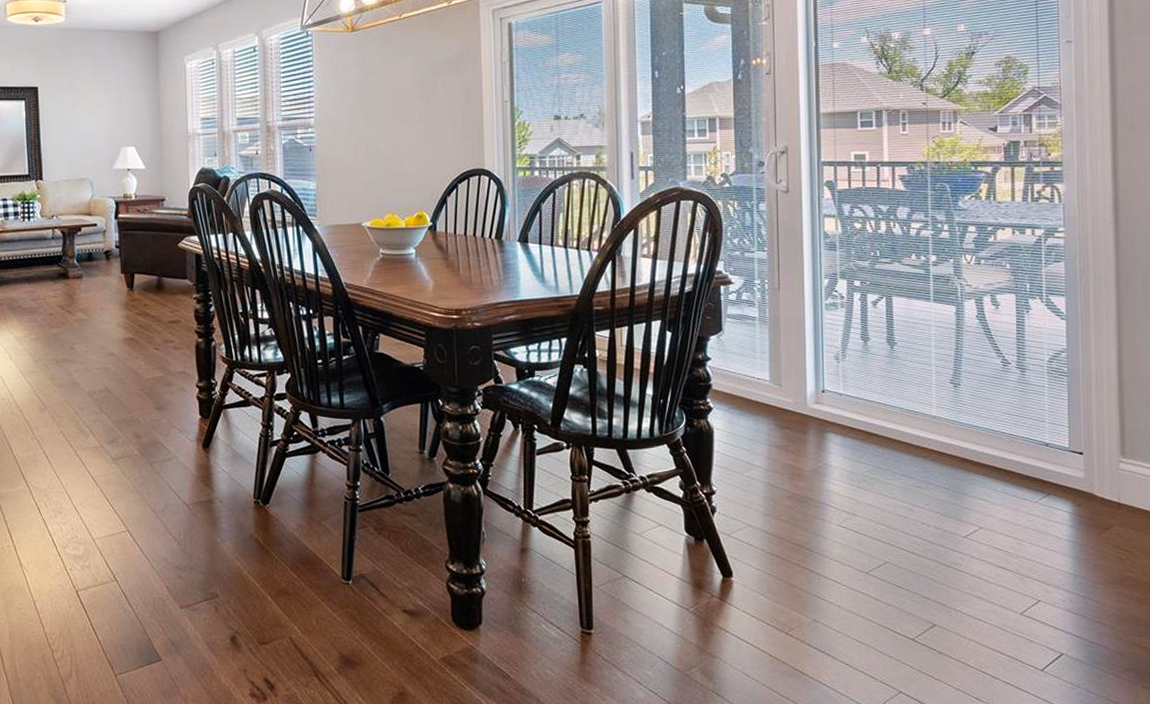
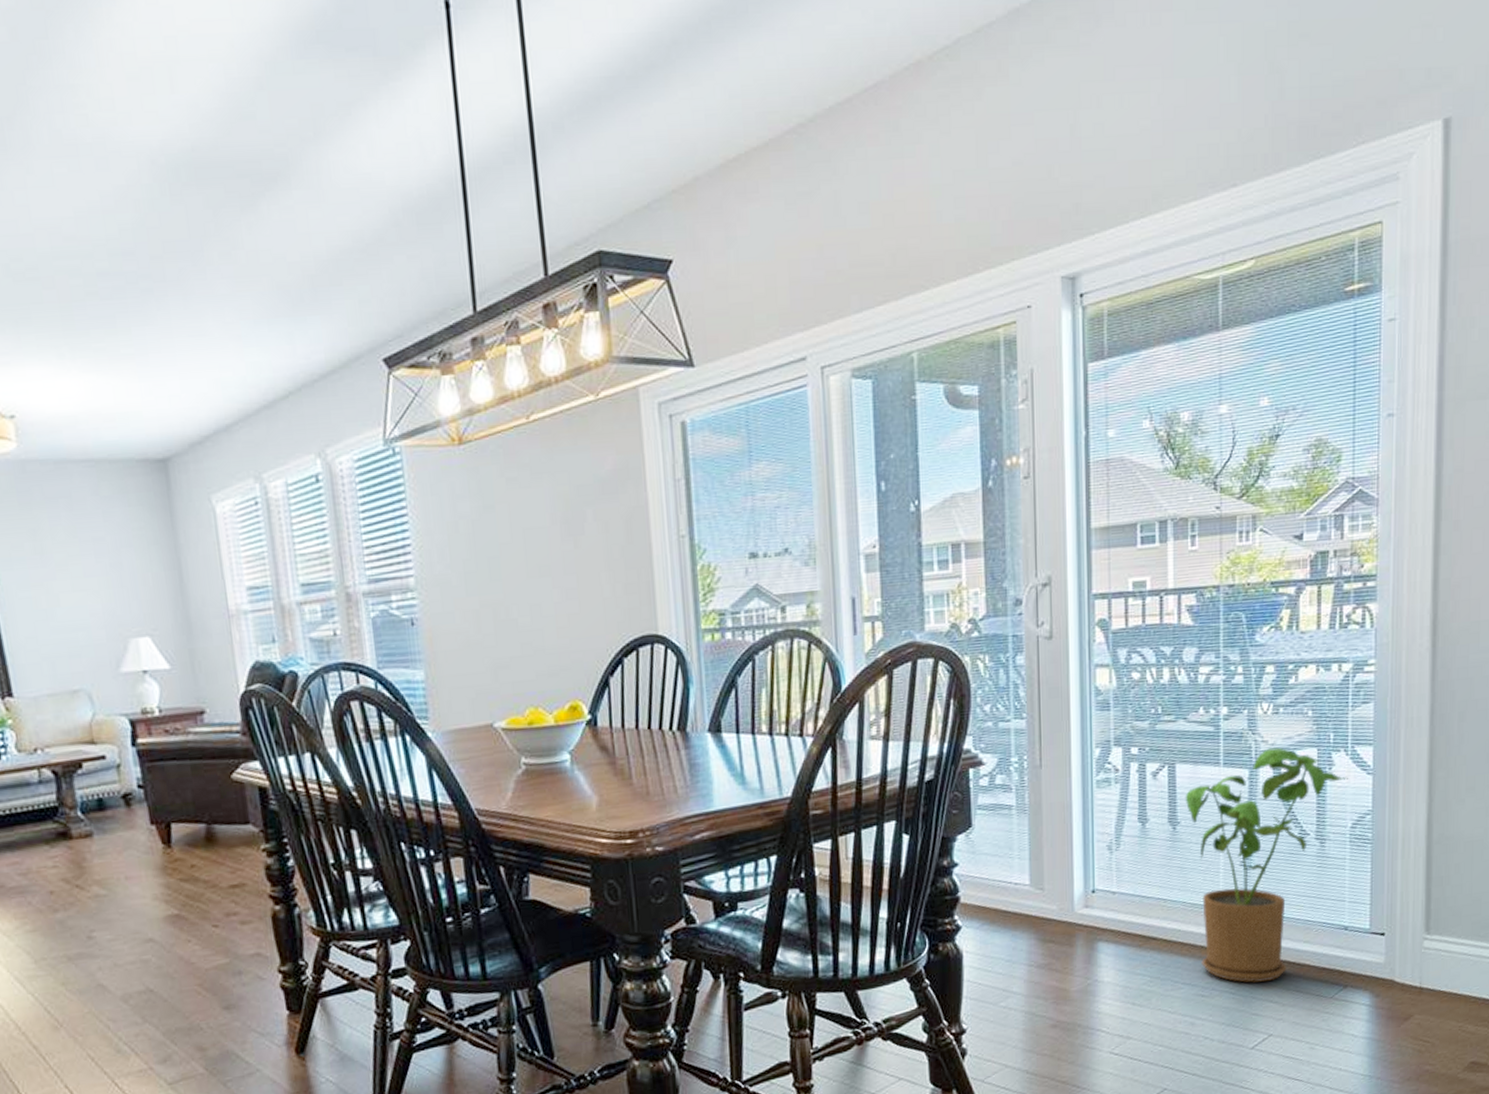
house plant: none [900,291,1045,482] -> present [1185,747,1349,983]

